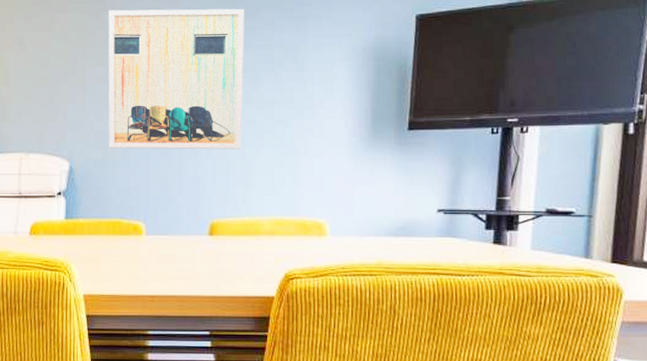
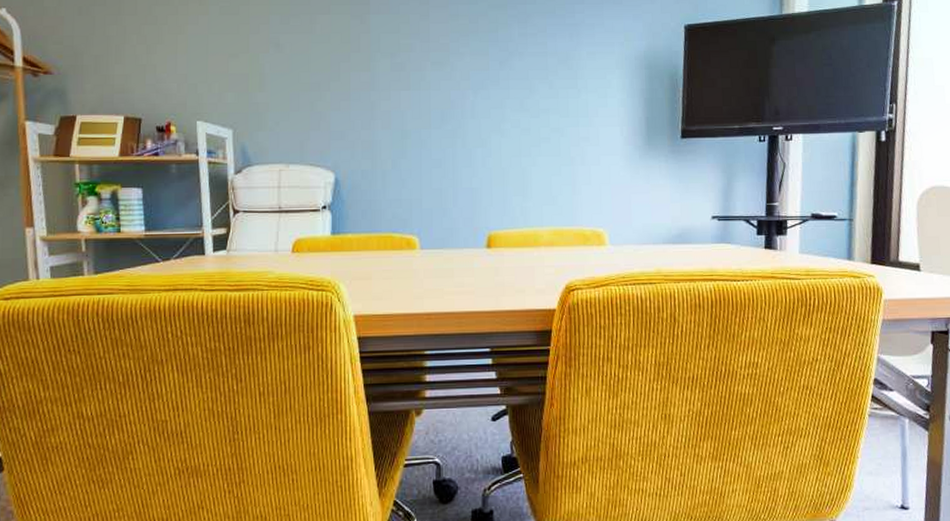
wall art: present [108,8,244,150] -> none [374,12,518,159]

